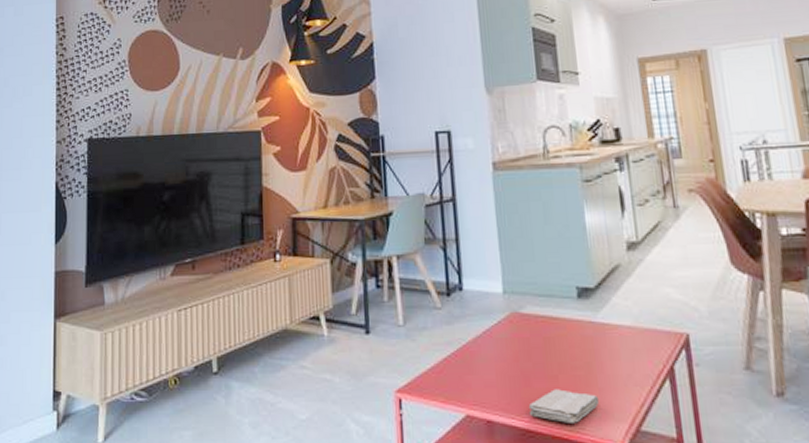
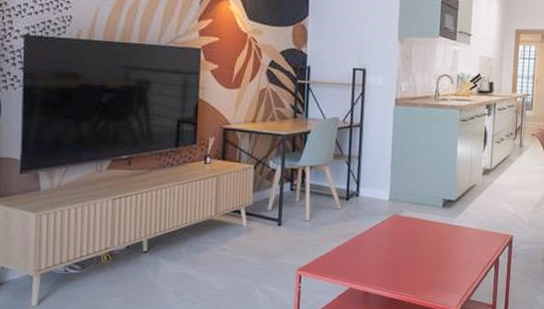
washcloth: present [528,389,600,423] -> none [395,271,446,294]

